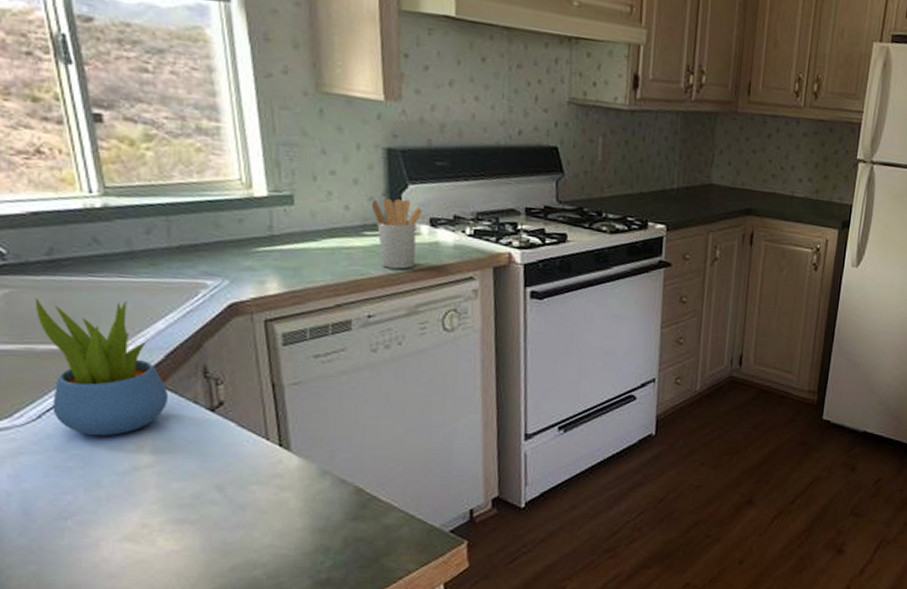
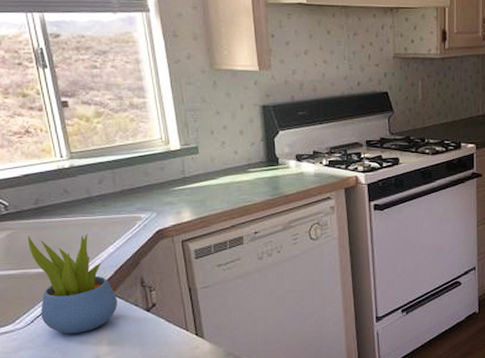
utensil holder: present [371,198,422,270] -> none [253,142,290,195]

